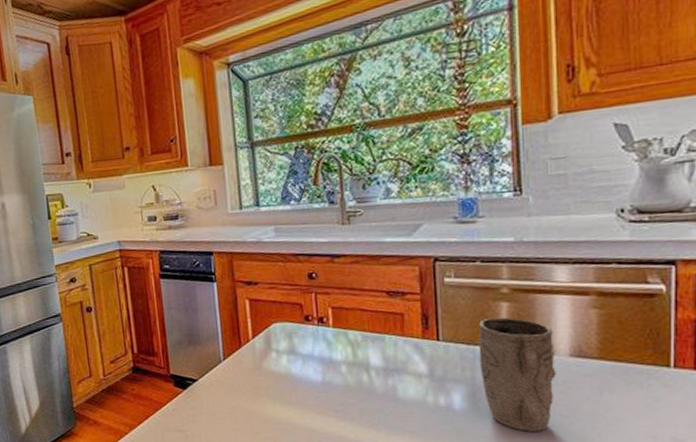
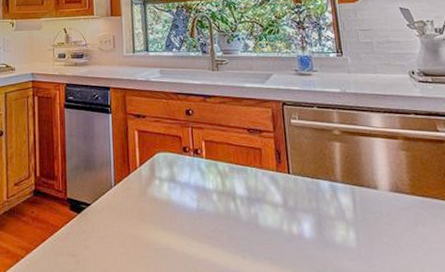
mug: present [478,317,556,431] -> none [319,155,382,260]

